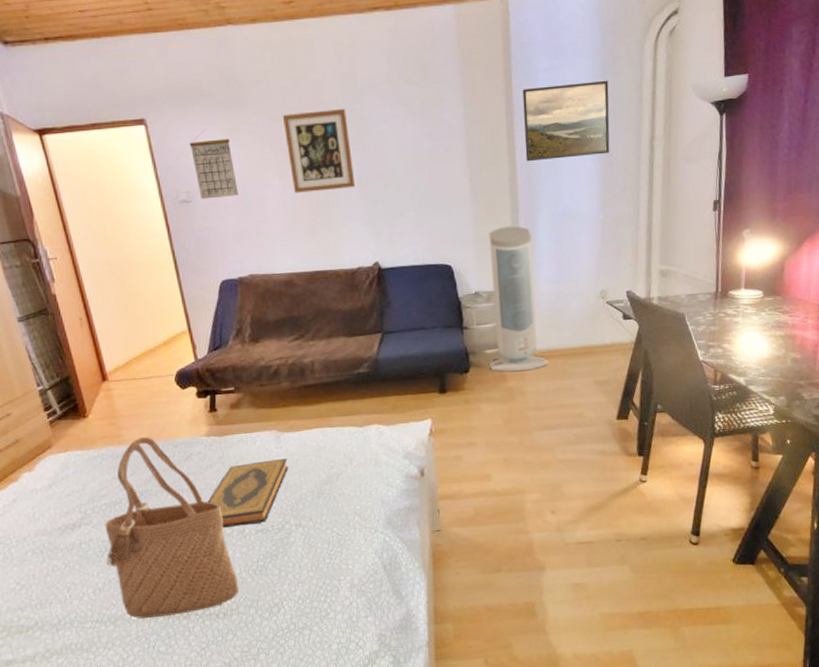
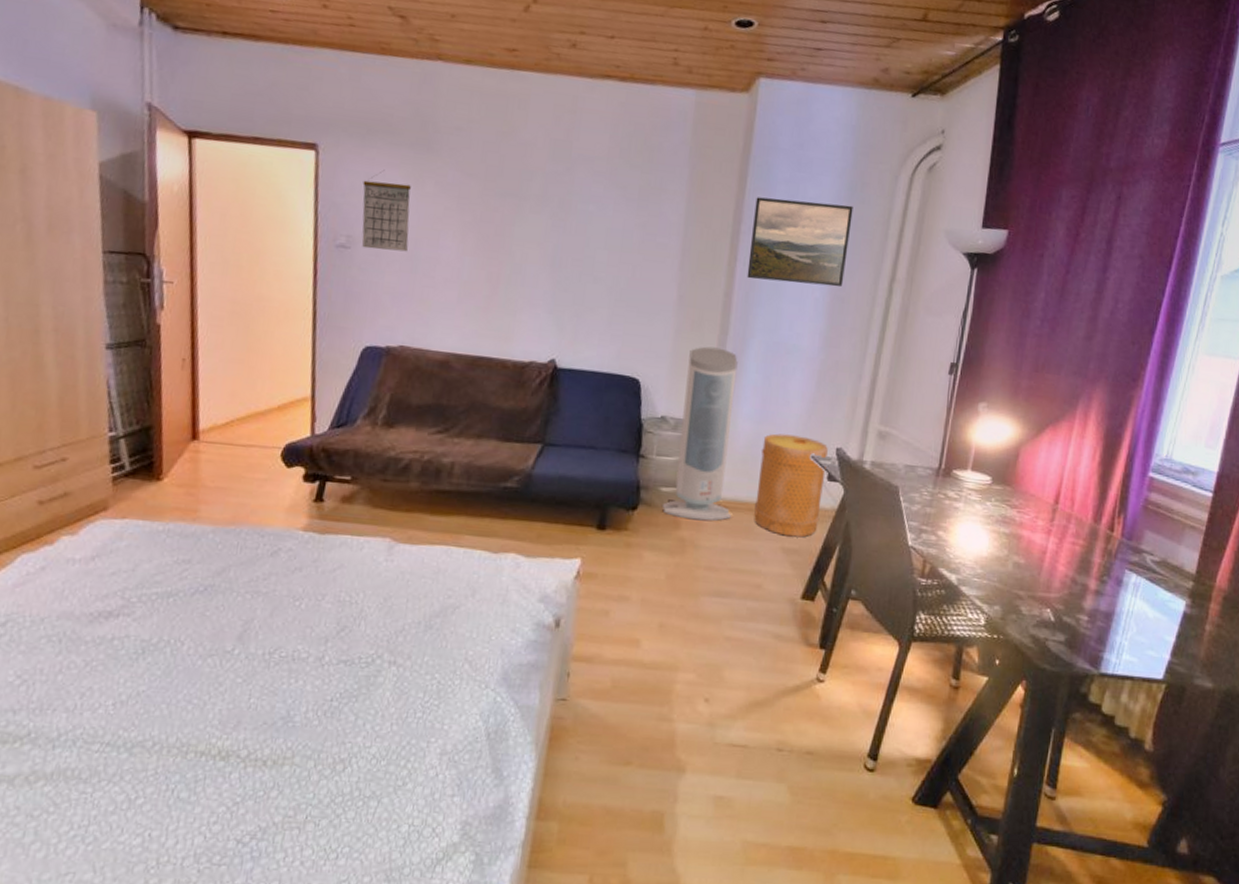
tote bag: present [104,436,240,619] -> none [138,516,302,753]
hardback book: present [207,459,288,528] -> none [285,573,397,652]
wall art: present [282,109,356,193] -> none [473,171,552,269]
basket: none [563,286,622,372] -> present [754,433,828,538]

